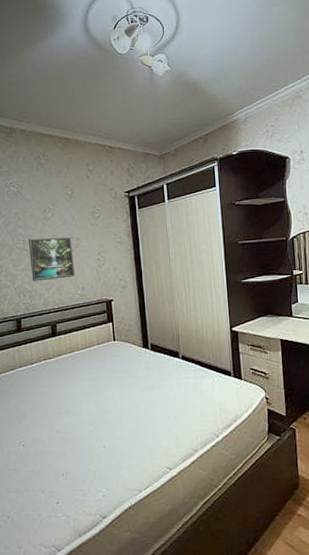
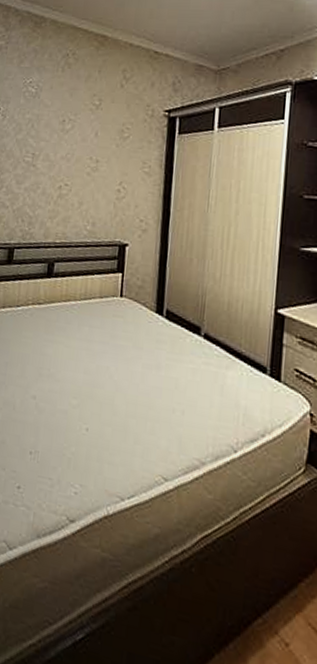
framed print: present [28,237,75,282] -> none [35,152,90,208]

